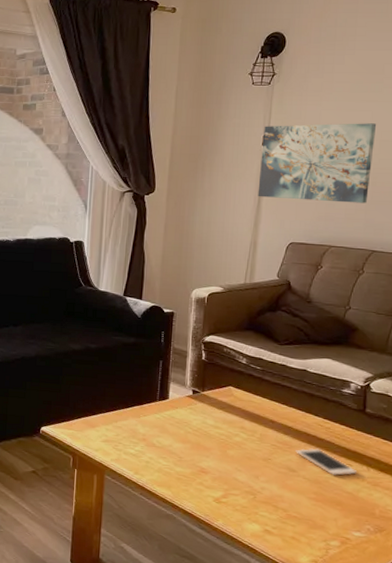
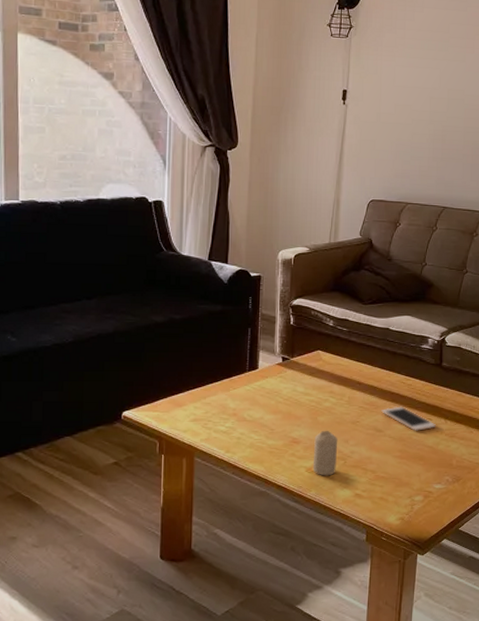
candle: none [220,463,248,509] -> present [312,430,338,476]
wall art: present [257,123,377,203] -> none [339,80,445,161]

